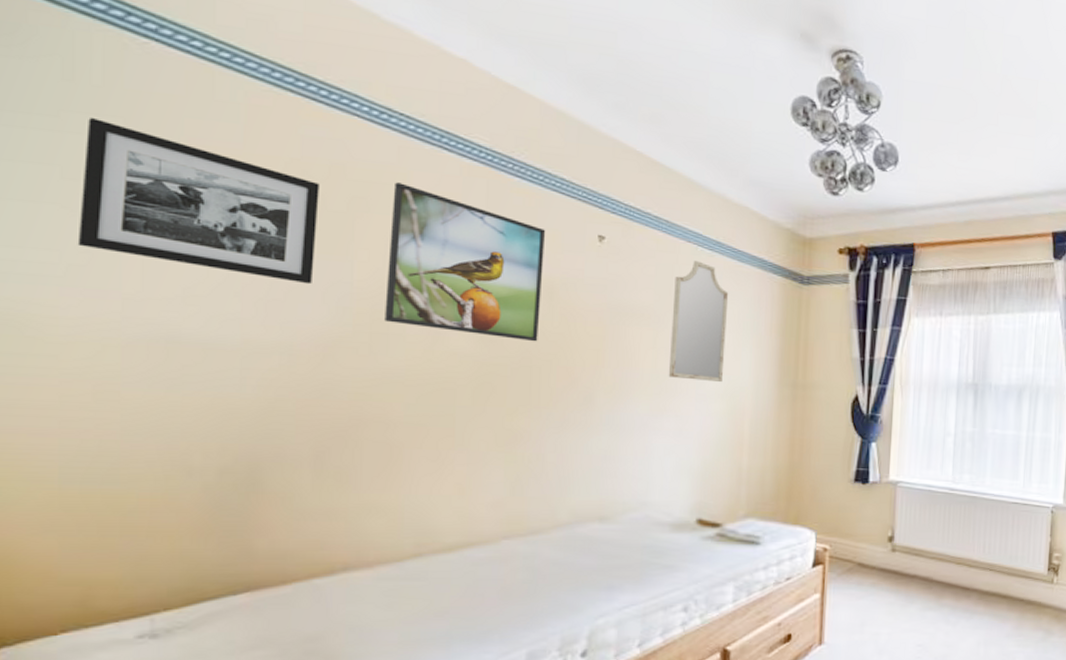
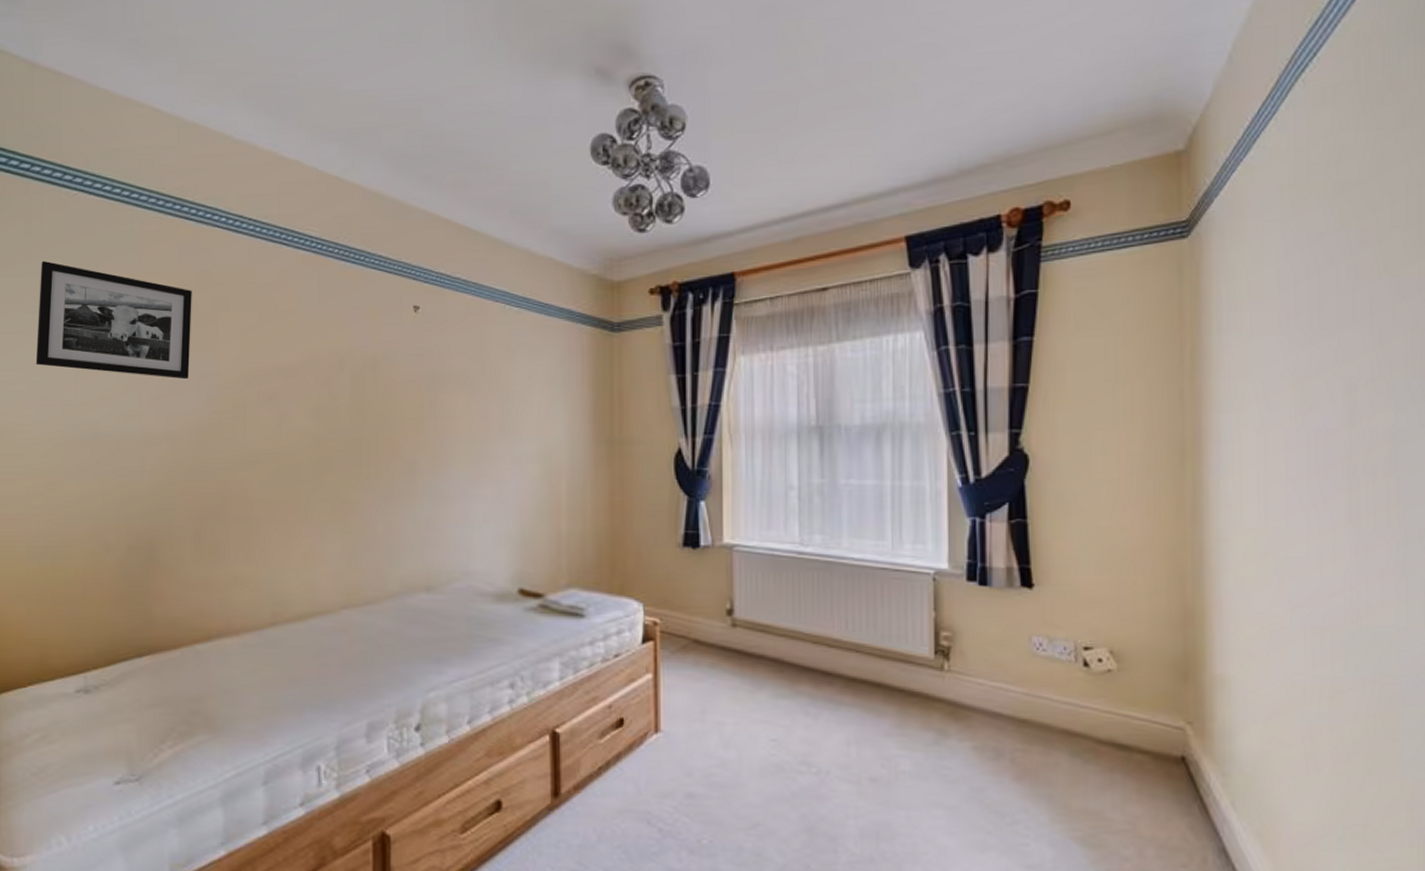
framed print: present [385,182,546,342] -> none [242,280,368,416]
home mirror: present [668,261,729,383] -> none [483,320,538,444]

